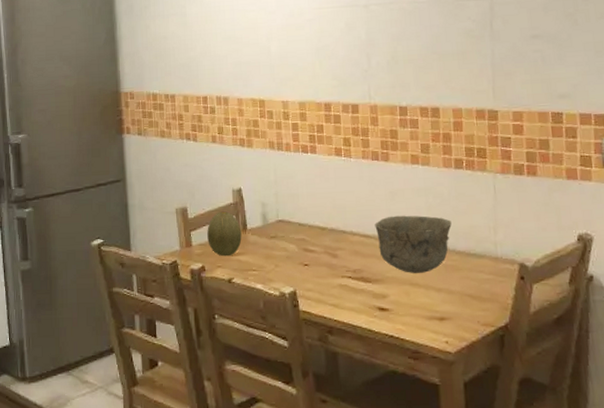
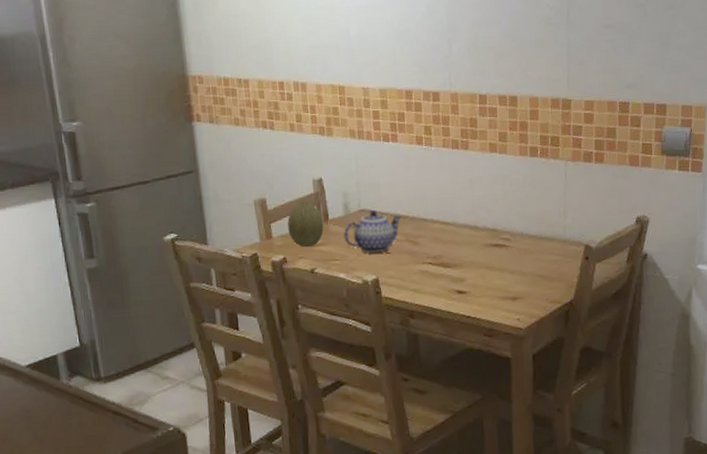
teapot: none [261,221,321,264] -> present [343,210,402,253]
bowl: present [375,215,452,273] -> none [454,202,526,258]

